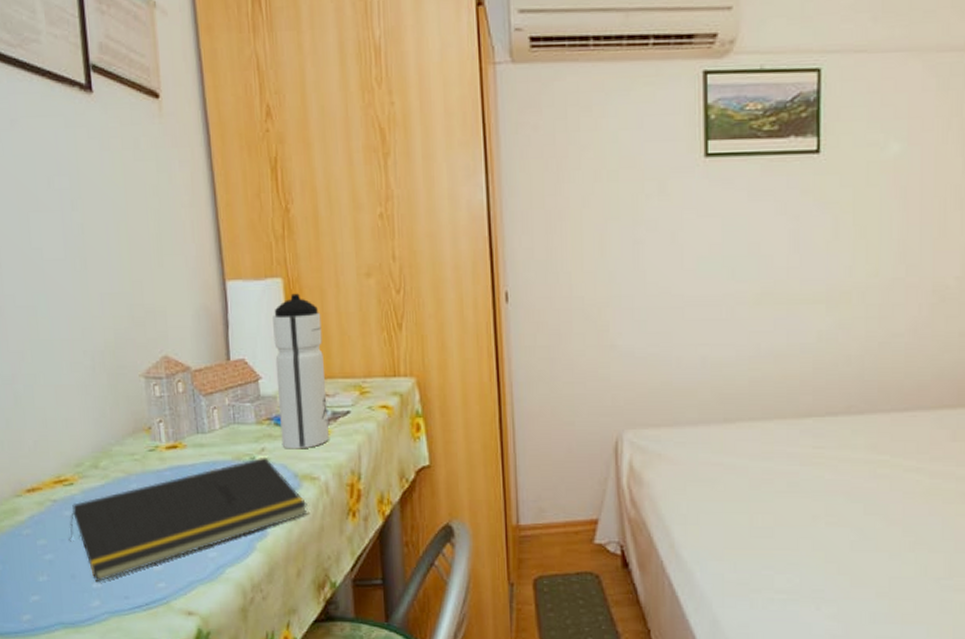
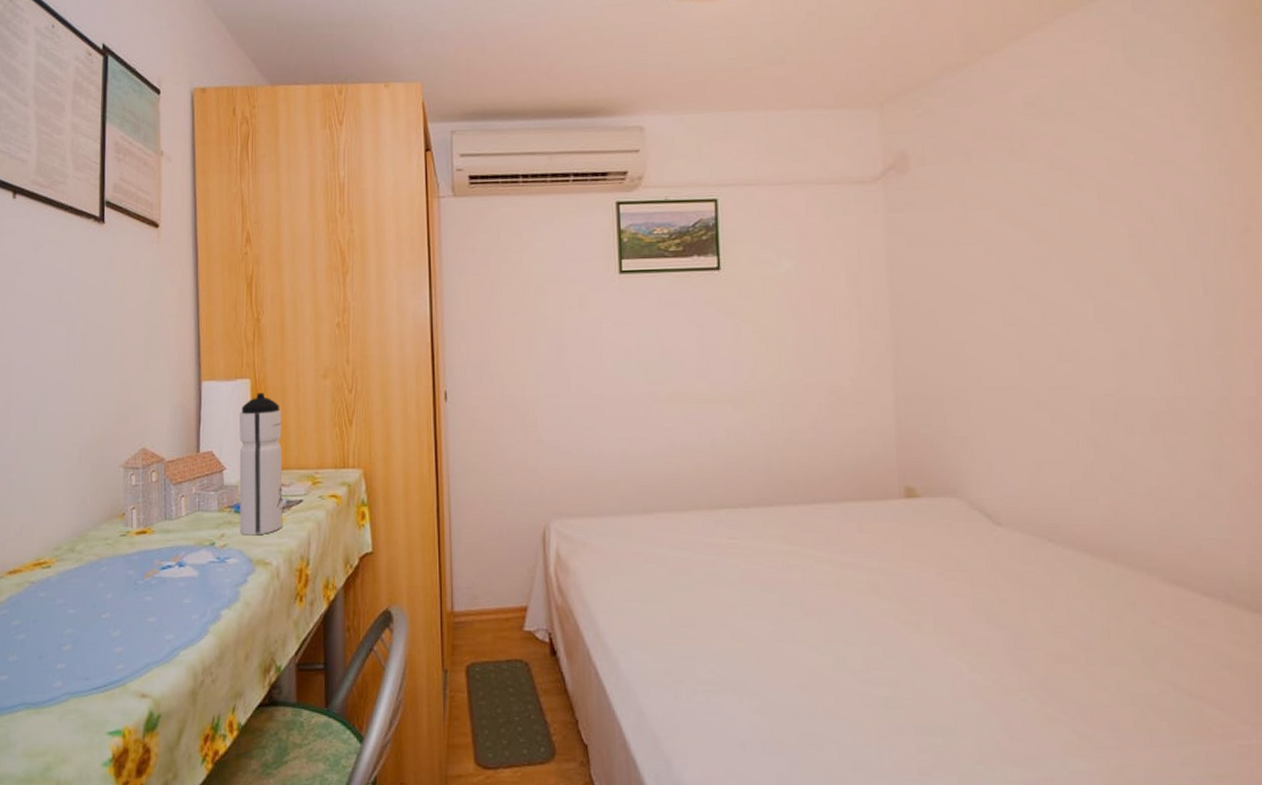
notepad: present [69,456,308,583] -> none [40,542,259,663]

